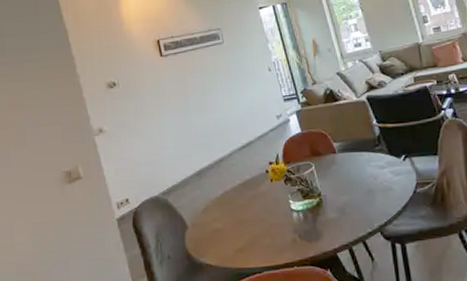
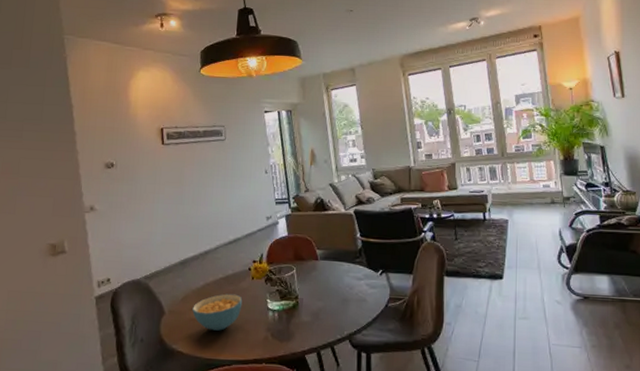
cereal bowl: none [215,199,265,239] -> present [192,293,243,331]

